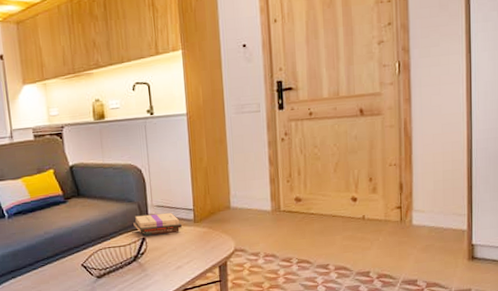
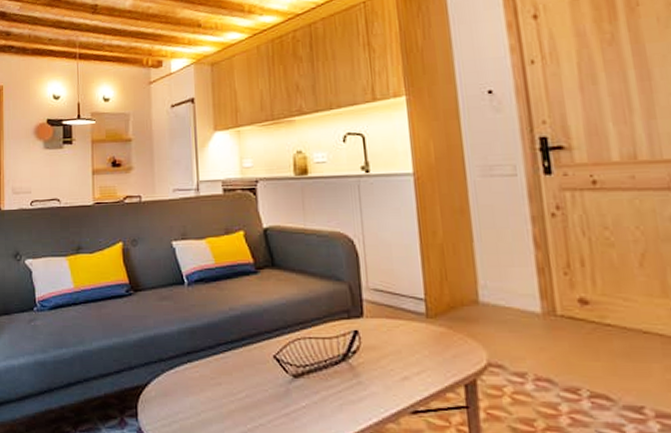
books: present [133,212,182,235] -> none [342,299,409,328]

